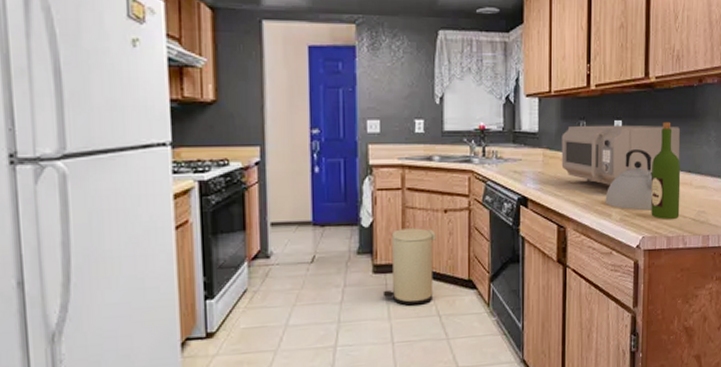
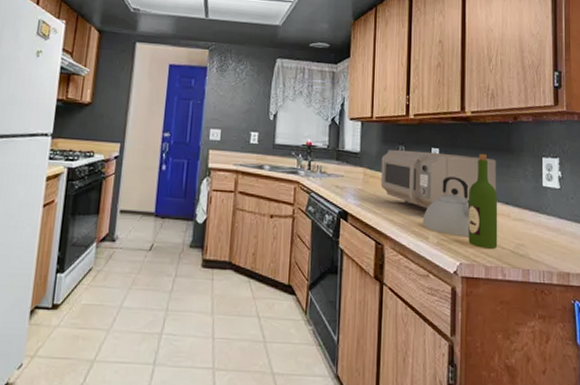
pedal bin: present [382,228,436,307] -> none [208,228,261,305]

